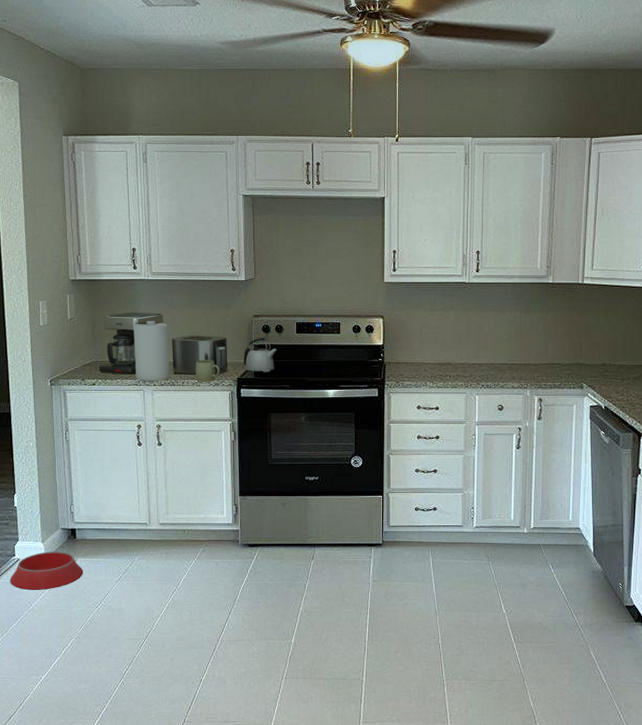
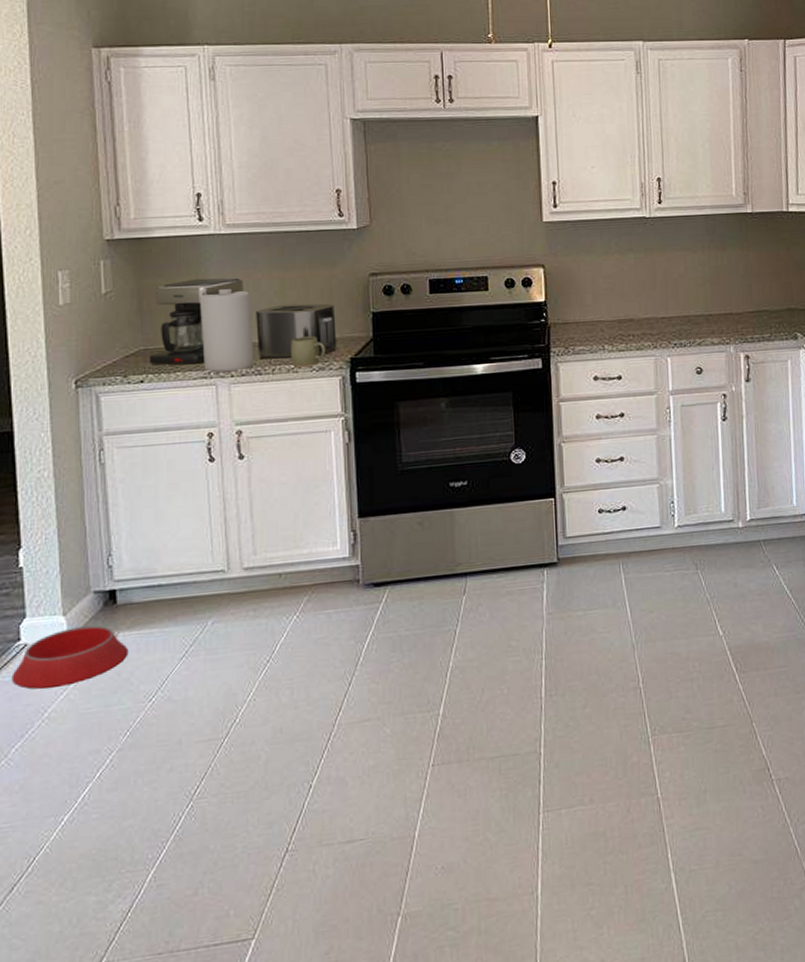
kettle: present [244,337,277,373] -> none [358,301,404,348]

